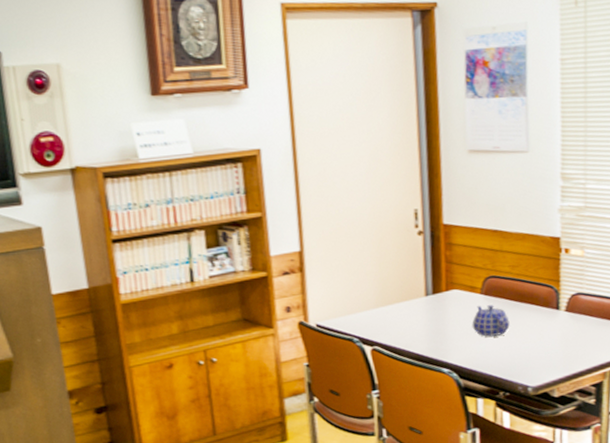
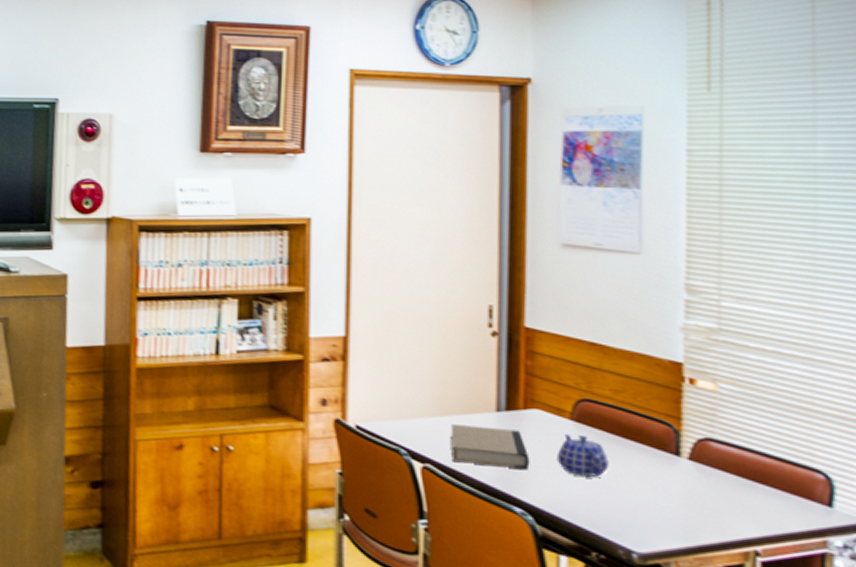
book: none [391,308,453,342] -> present [451,424,530,469]

